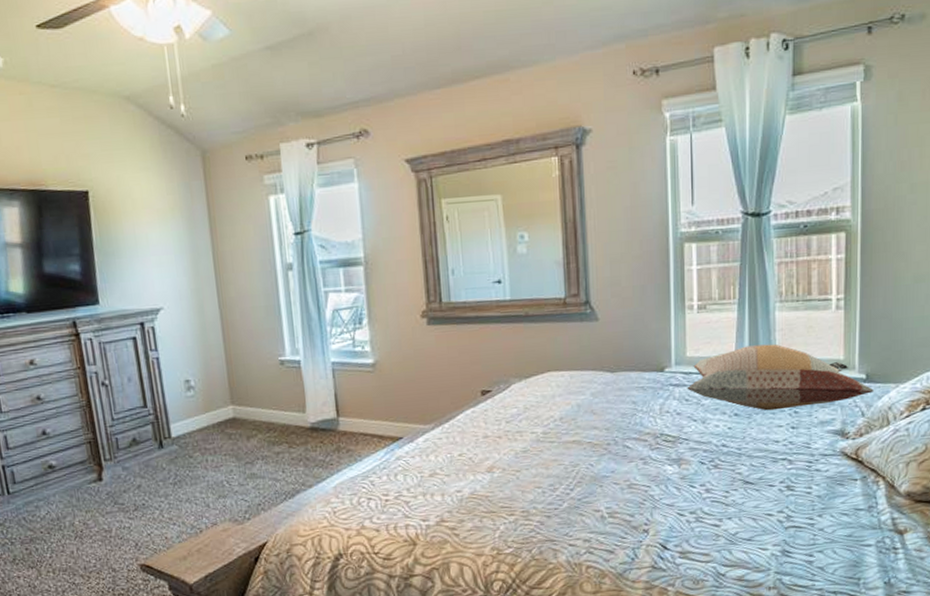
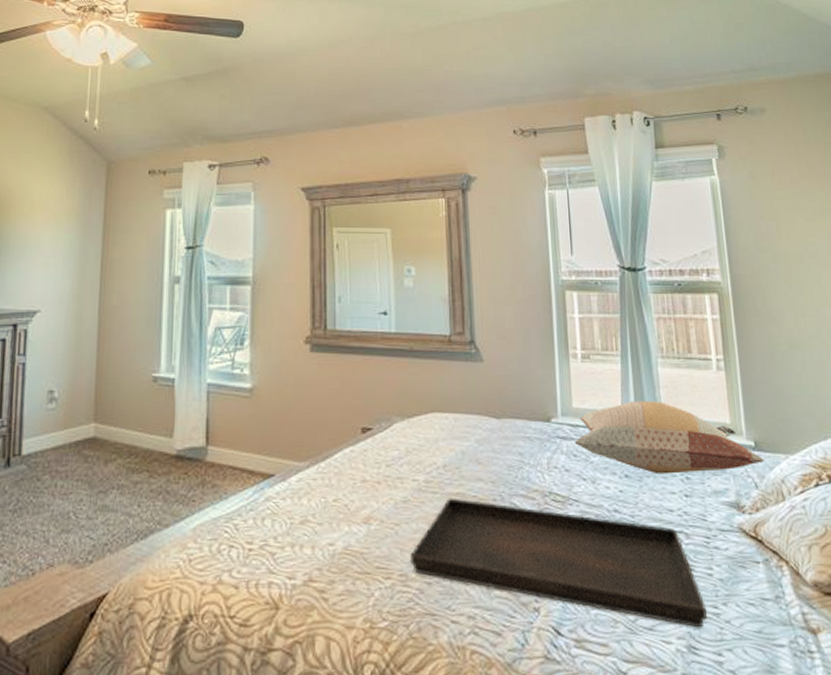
serving tray: none [531,445,802,536] -> present [410,497,707,628]

